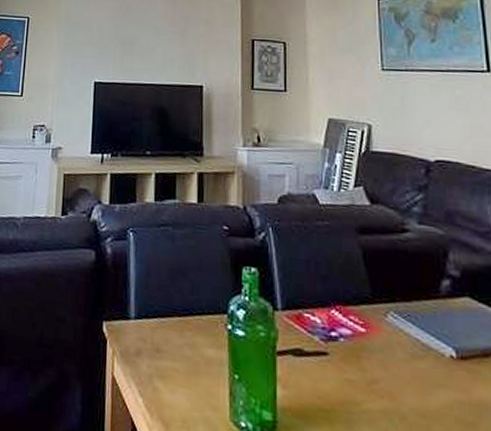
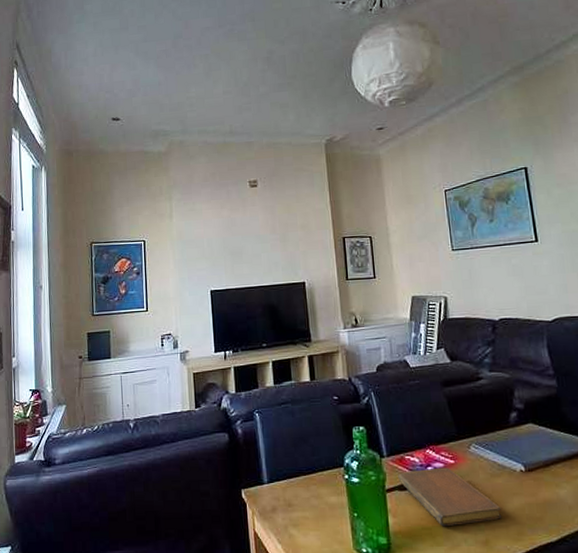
notebook: none [293,333,423,416] -> present [398,467,502,527]

